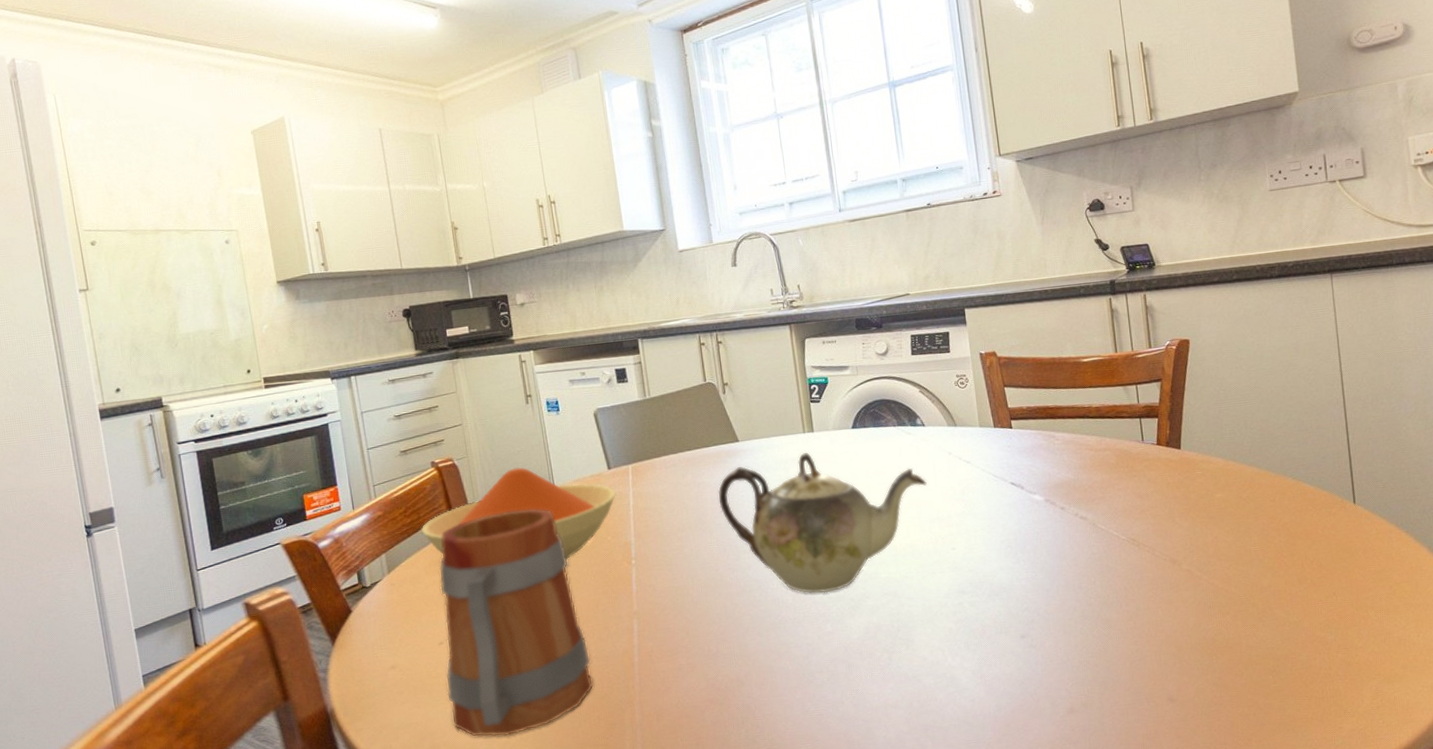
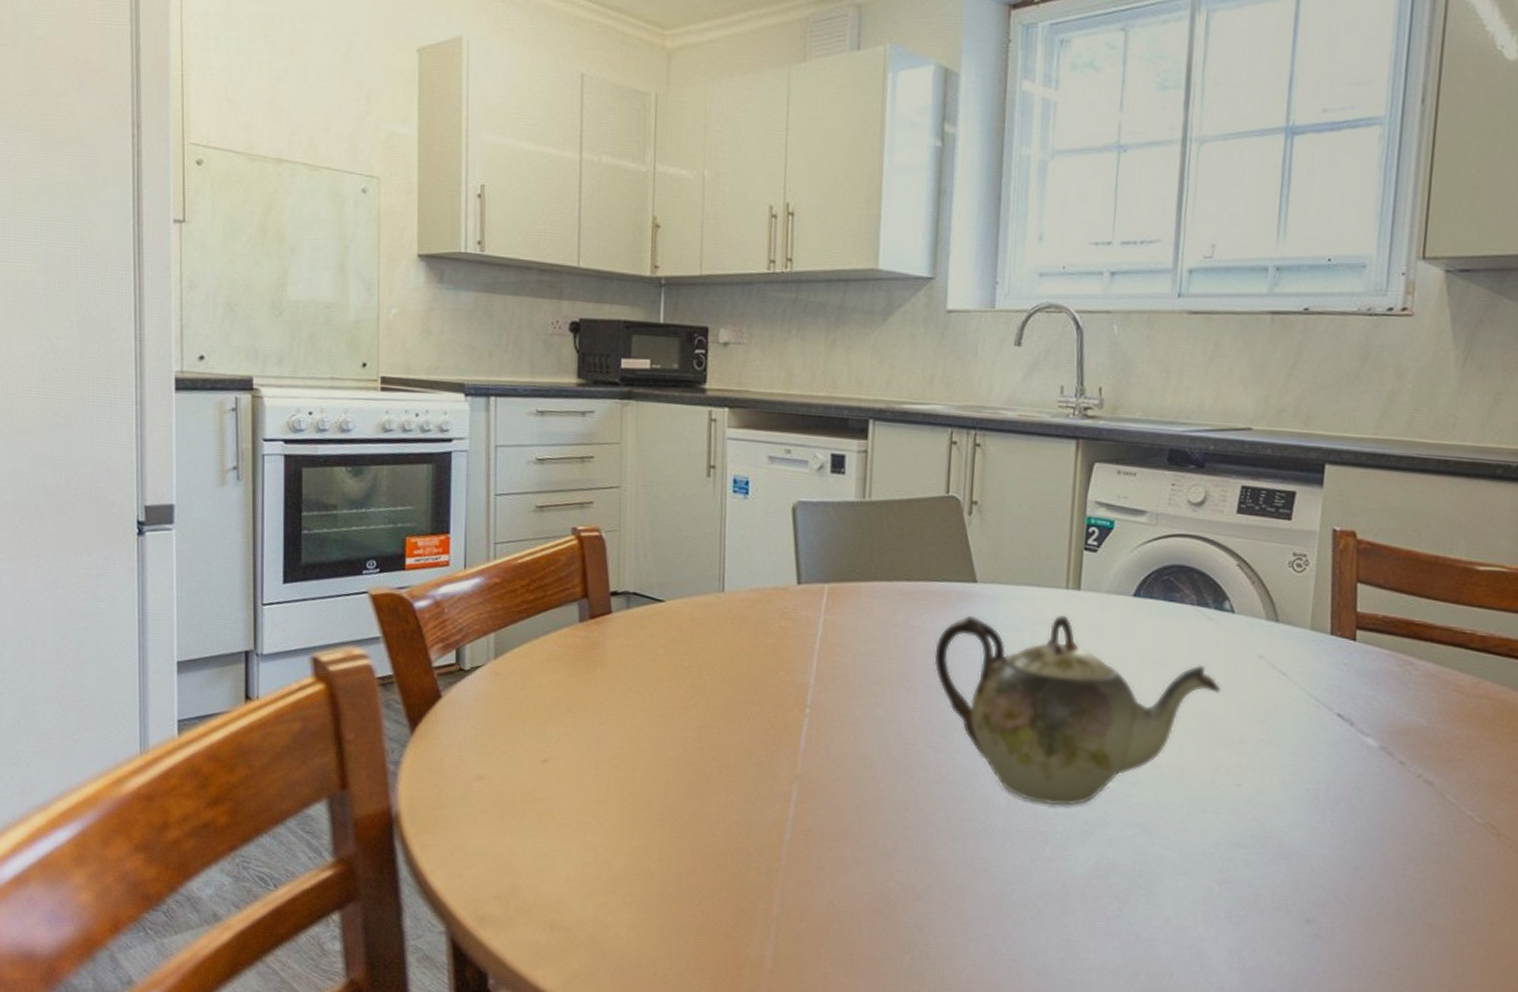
bowl: present [421,467,616,560] -> none [544,557,803,691]
mug: present [439,508,594,738] -> none [541,611,730,896]

